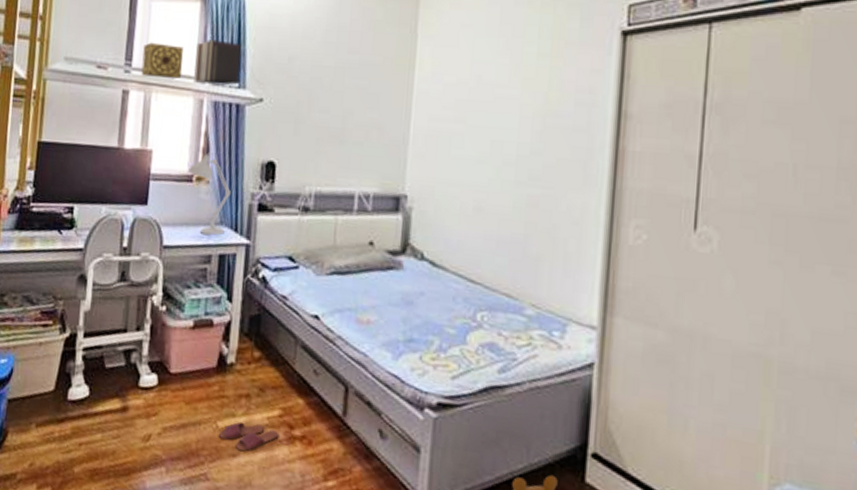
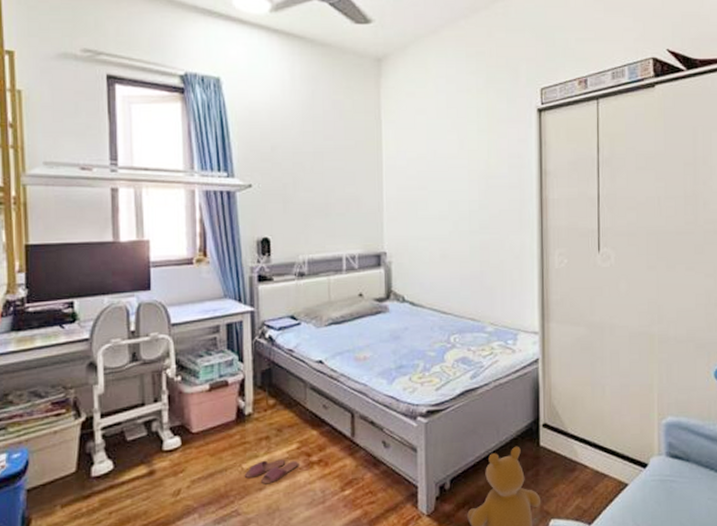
decorative box: present [141,42,184,80] -> none [128,142,171,175]
desk lamp: present [188,152,231,237] -> none [188,236,231,309]
books: present [193,39,242,86] -> none [181,136,227,176]

